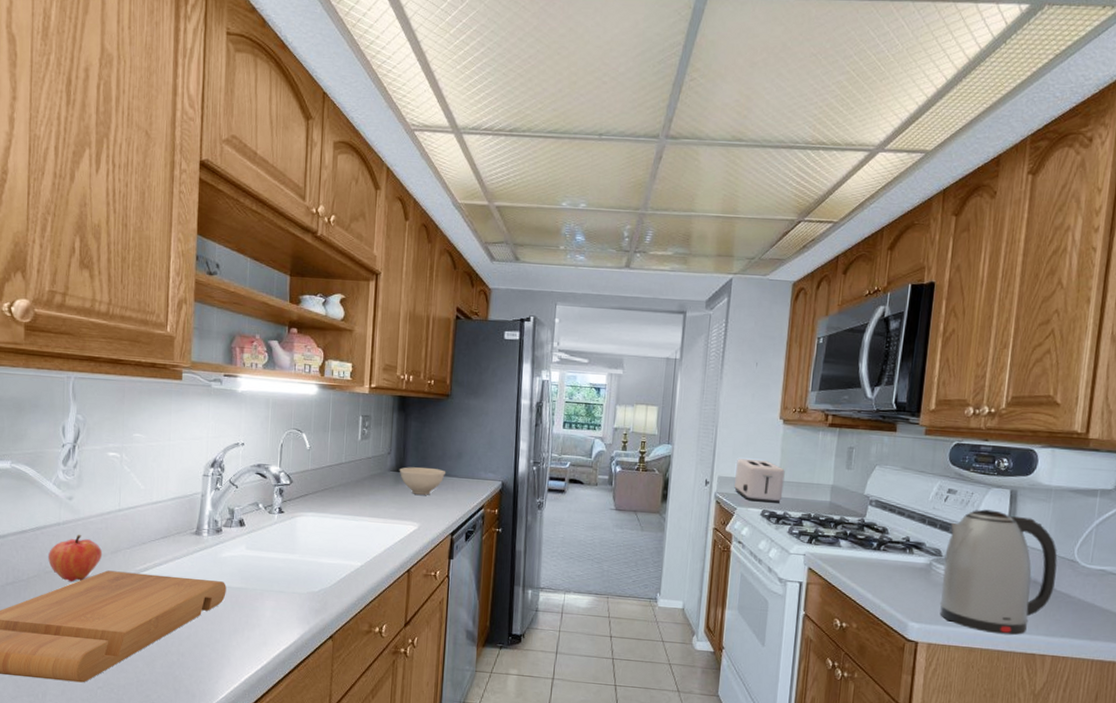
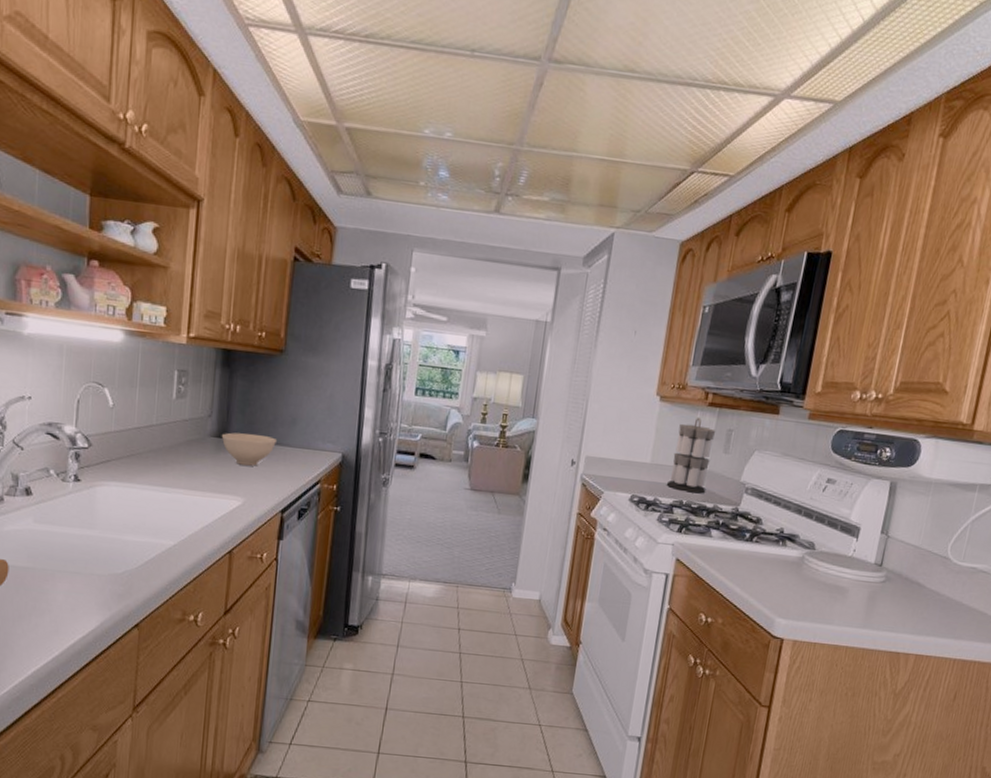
toaster: present [734,459,785,503] -> none [603,437,659,488]
spice rack: none [795,437,838,507] -> present [667,417,716,494]
kettle: present [939,509,1058,636] -> none [808,501,931,634]

